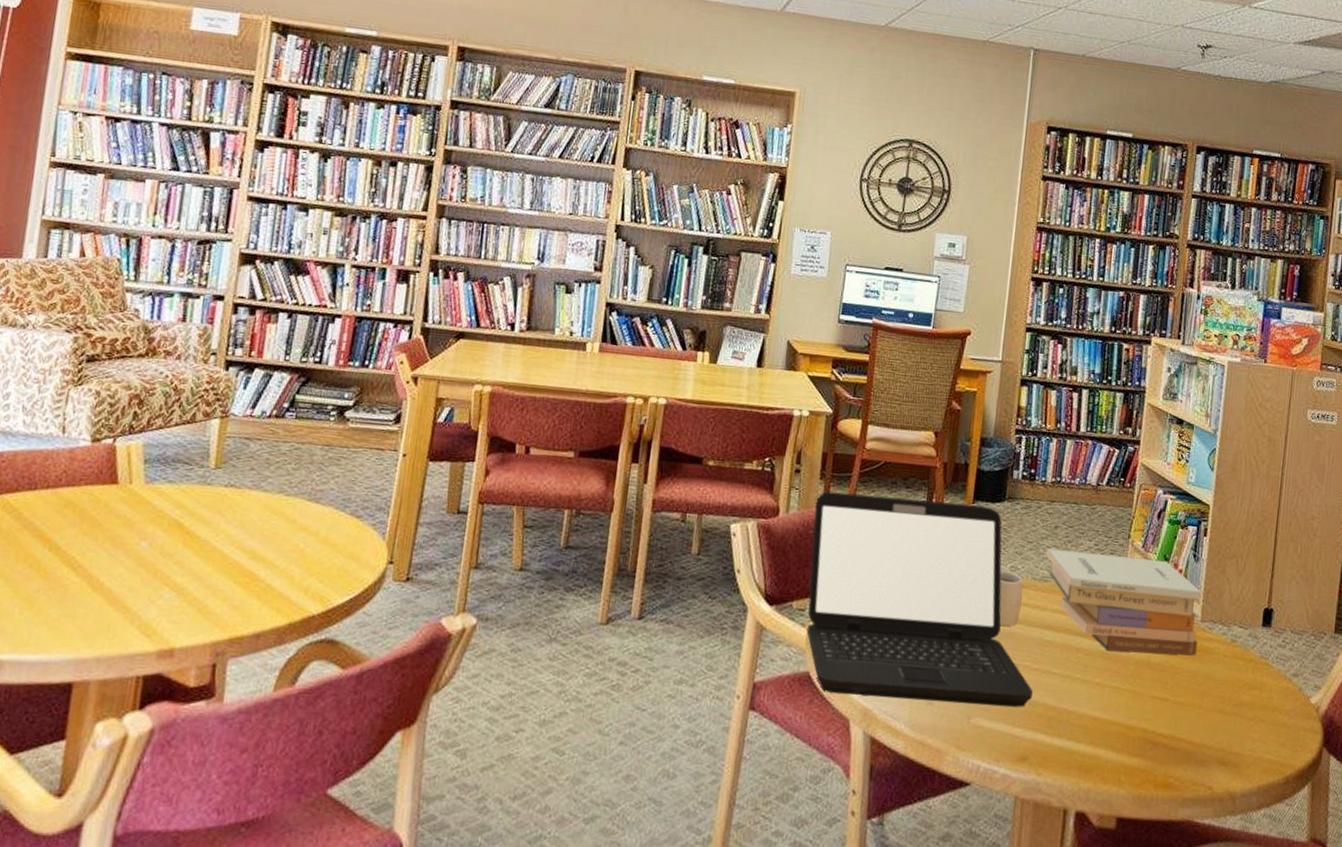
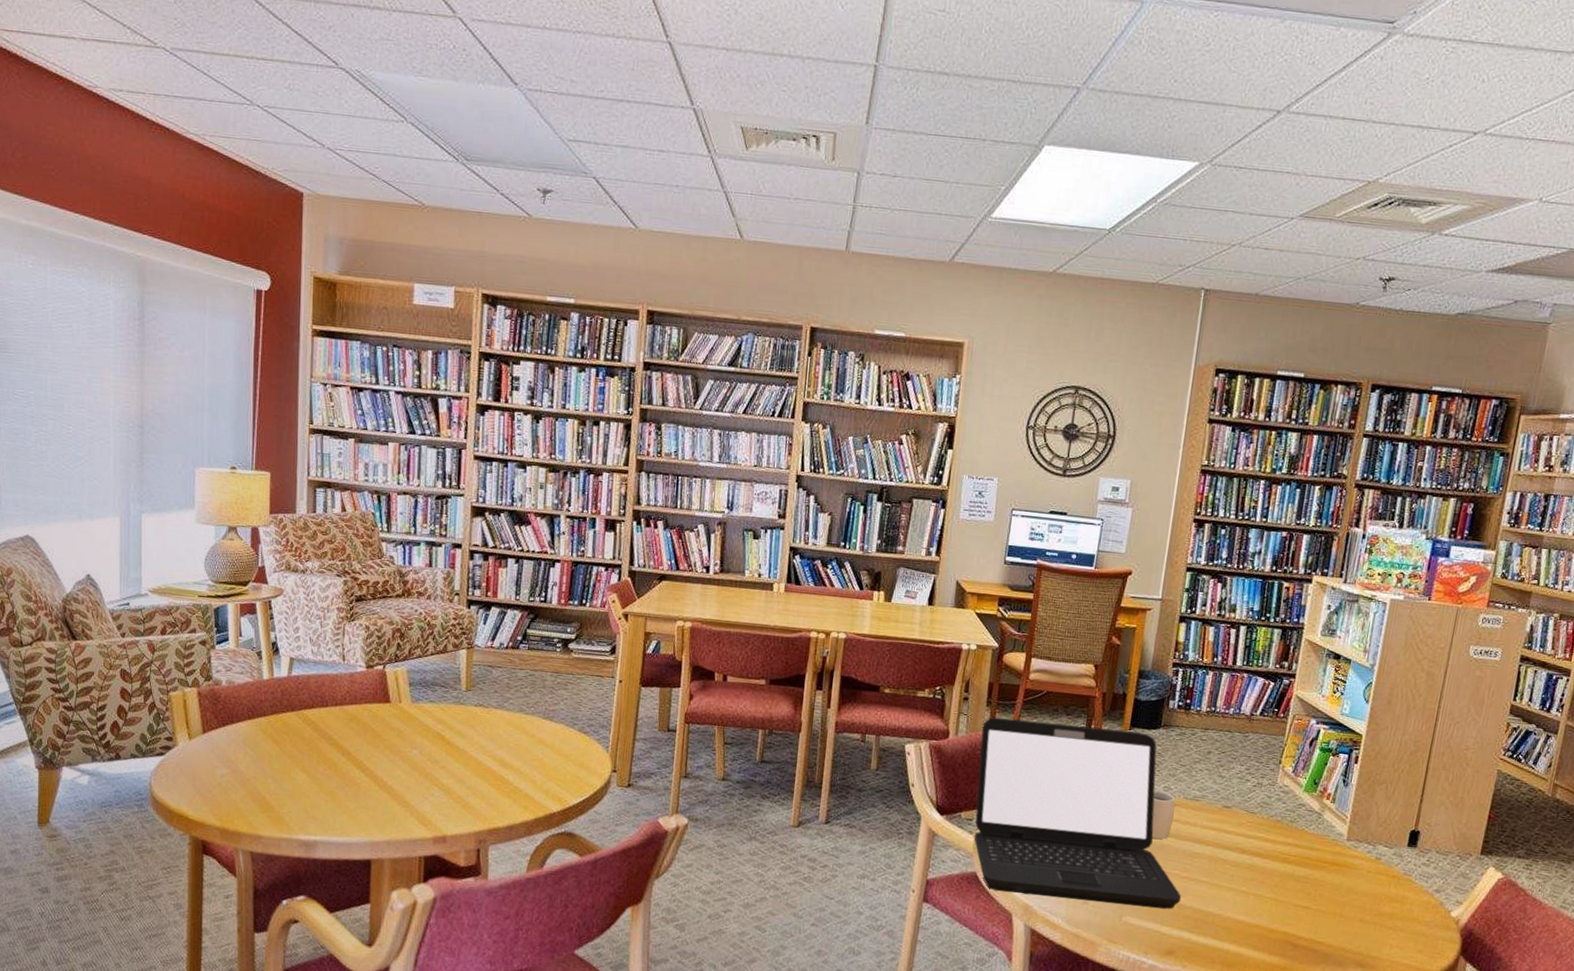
books: present [1045,548,1202,656] -> none [1198,771,1350,871]

